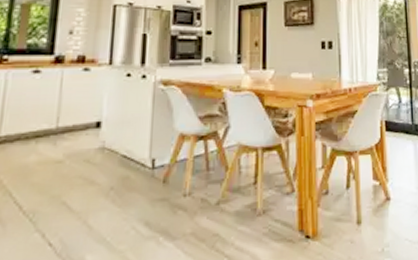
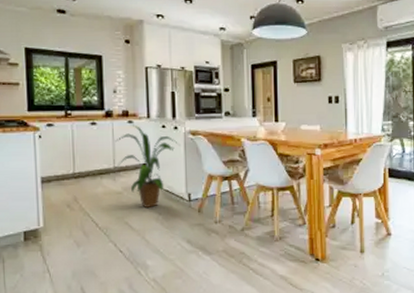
house plant: none [58,73,147,182] -> present [115,124,180,209]

